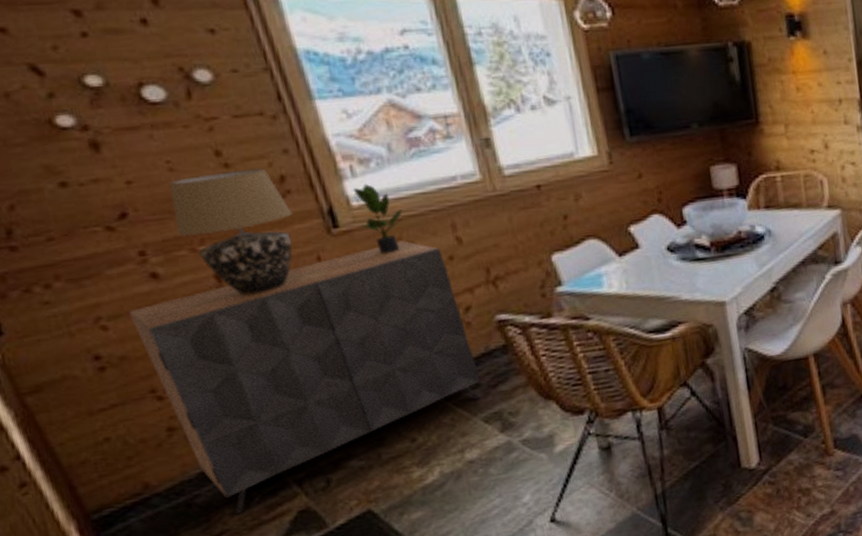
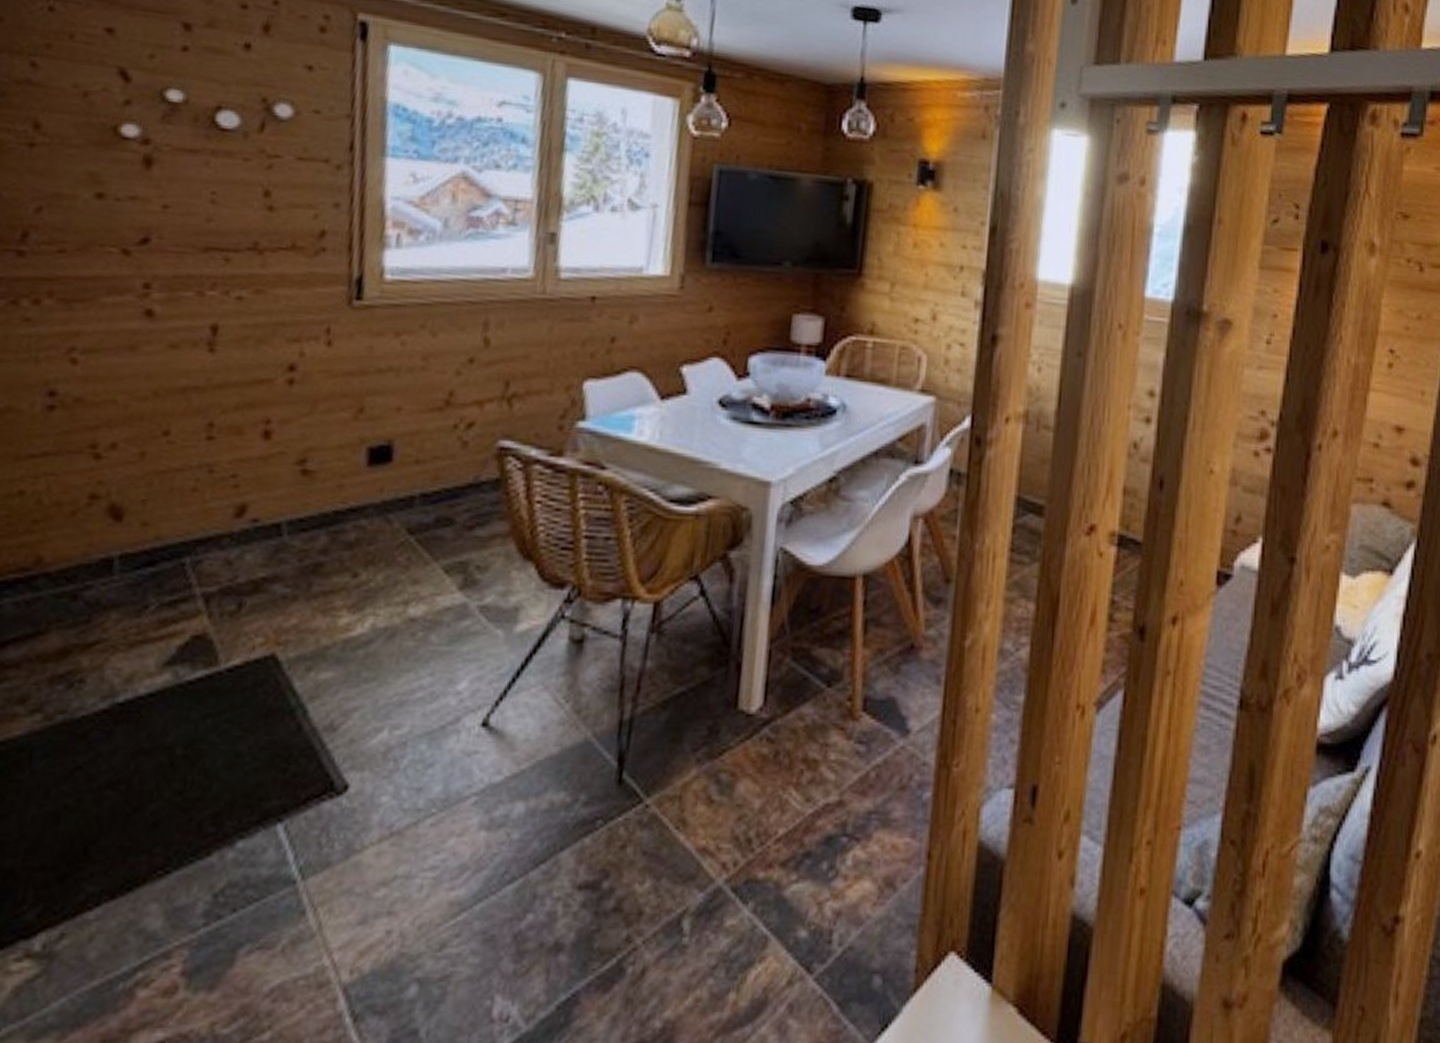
dresser: present [129,240,481,515] -> none [105,329,463,623]
table lamp: present [169,167,293,296] -> none [192,212,320,358]
potted plant: present [353,183,403,255] -> none [386,257,436,342]

